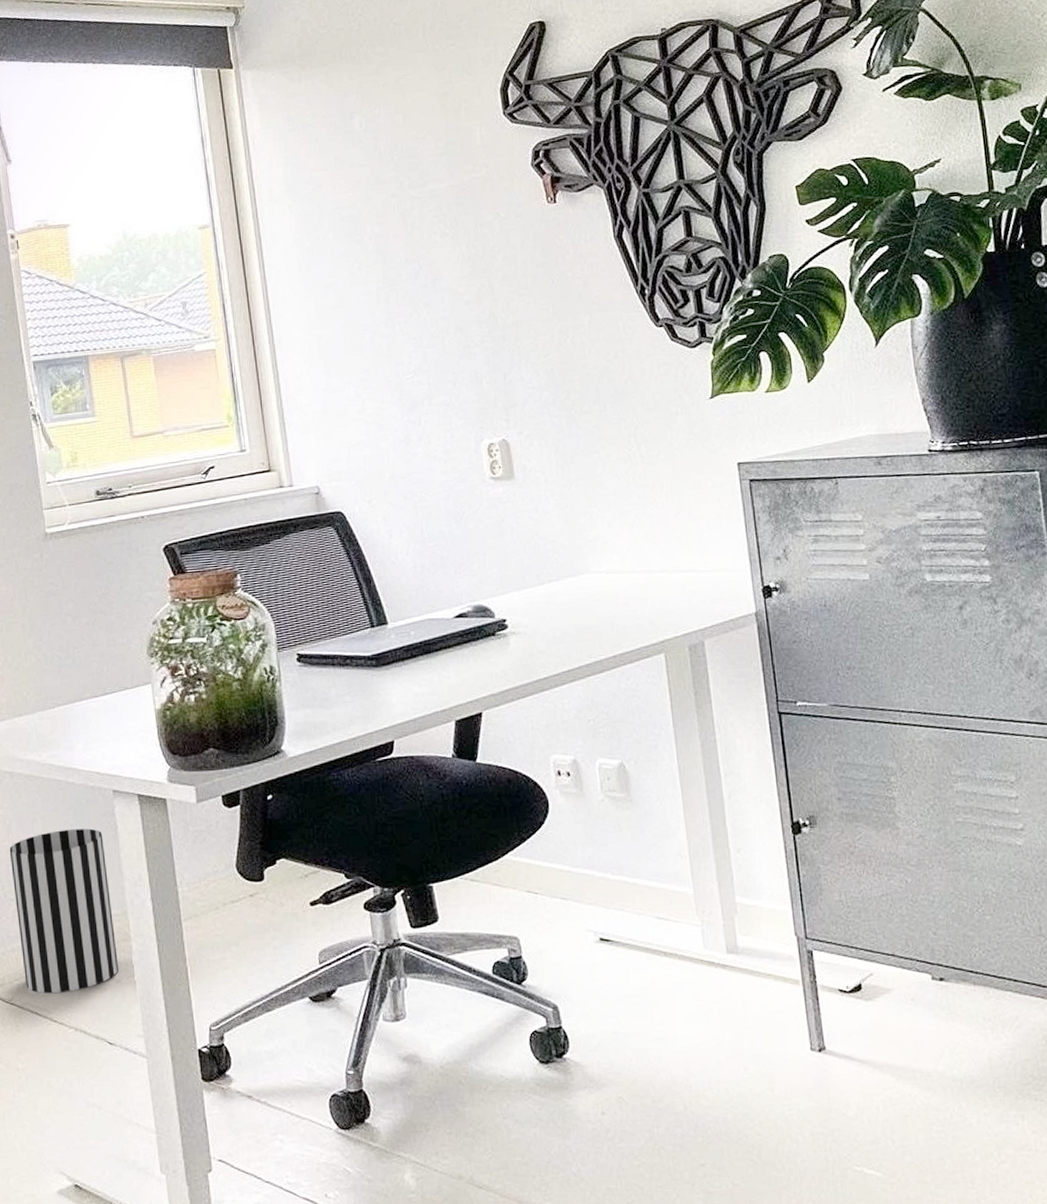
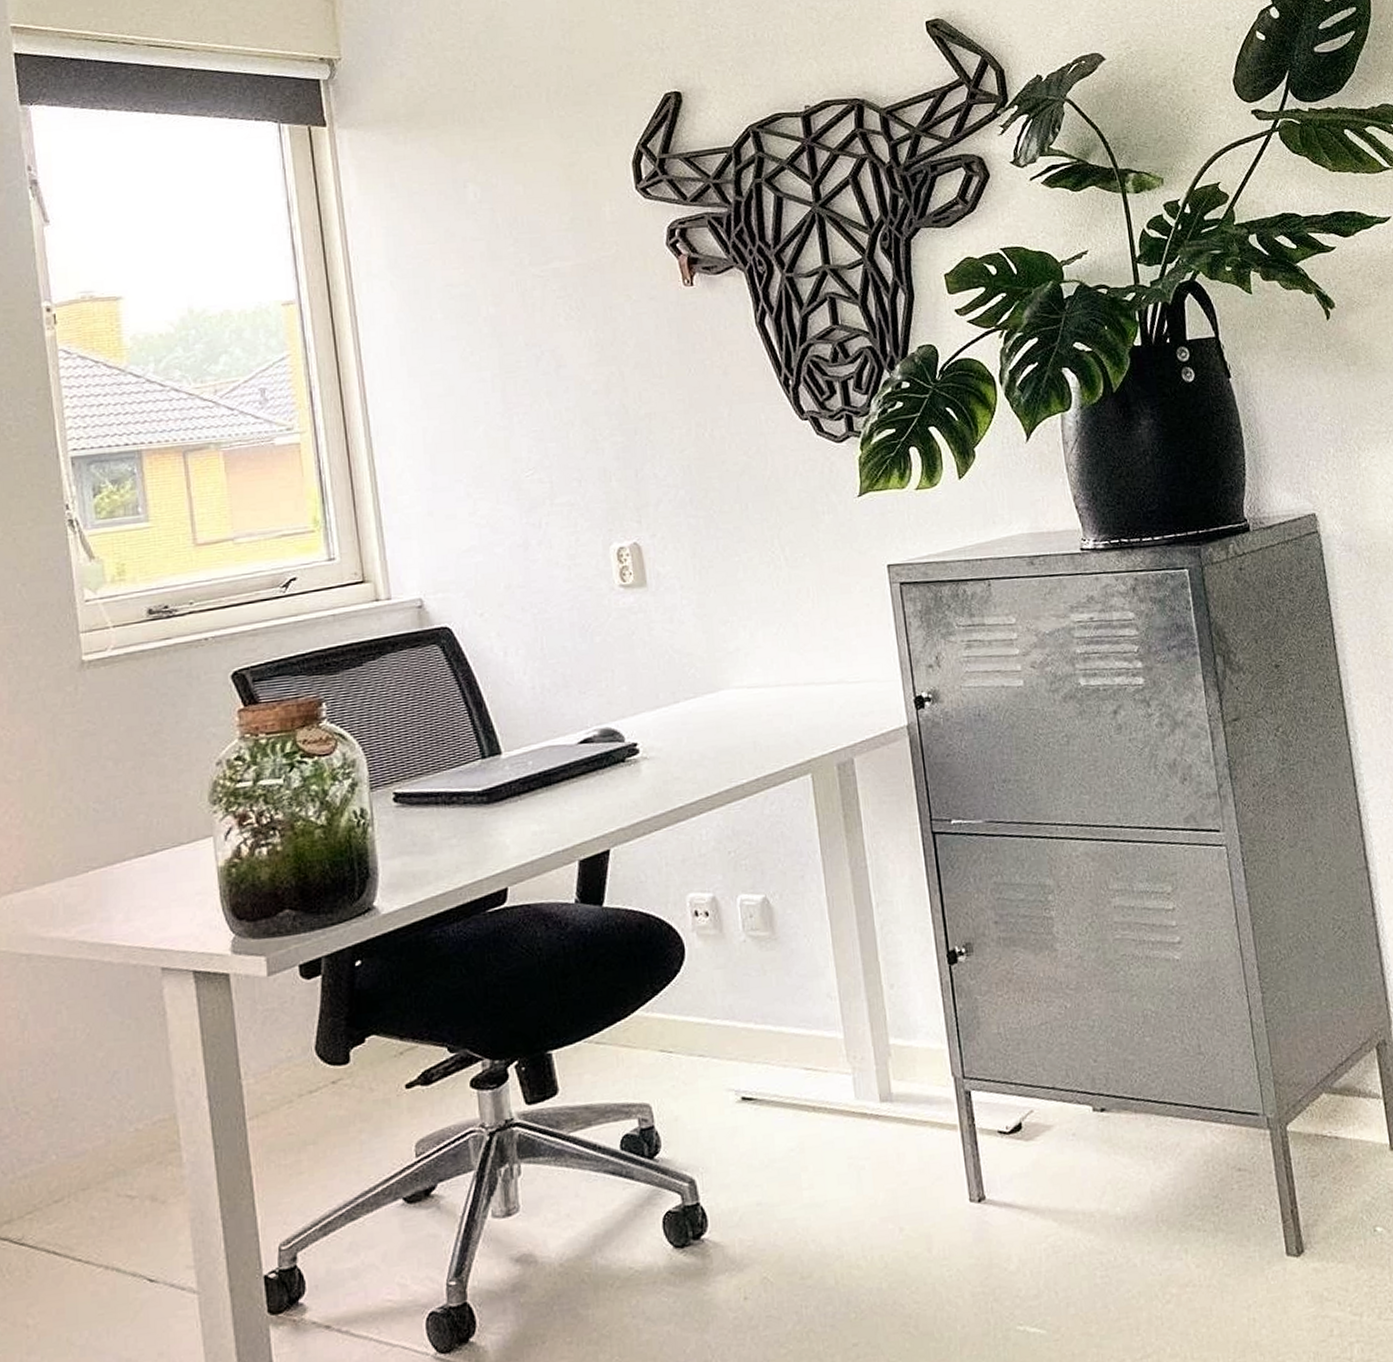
wastebasket: present [9,828,118,993] -> none [23,1016,164,1227]

